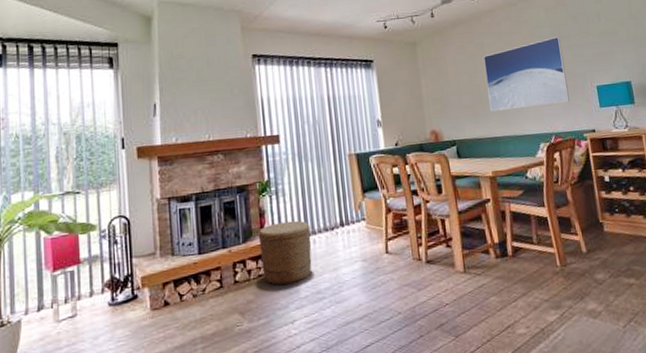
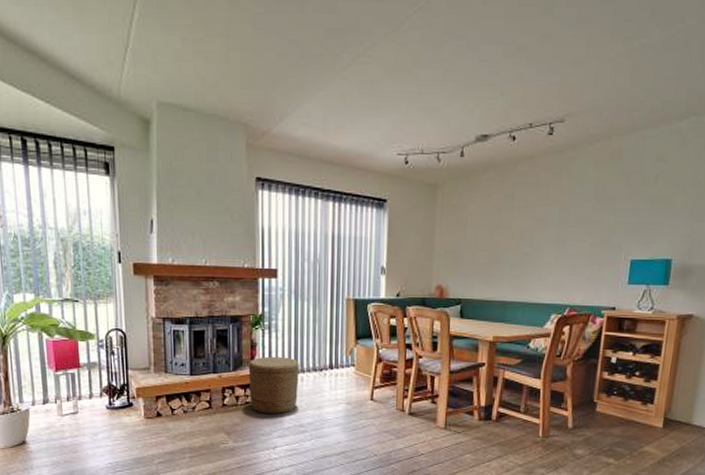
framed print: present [483,36,570,111] -> none [506,196,604,274]

